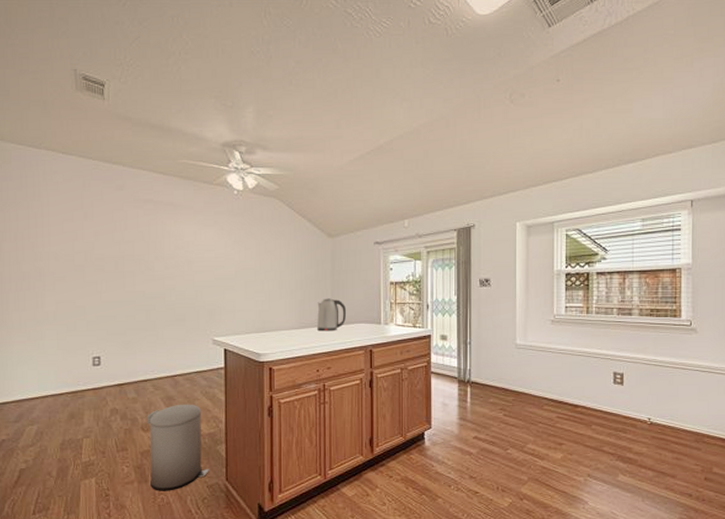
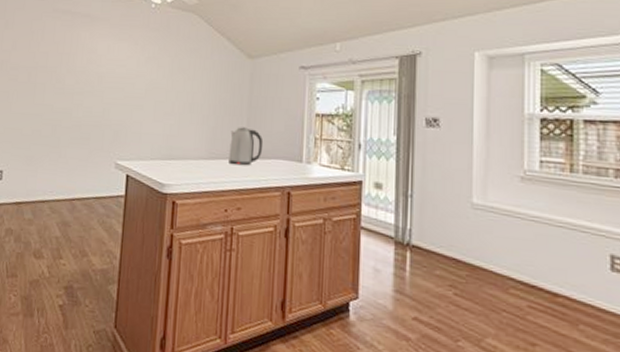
pedal bin: present [147,404,209,491] -> none [35,231,98,331]

